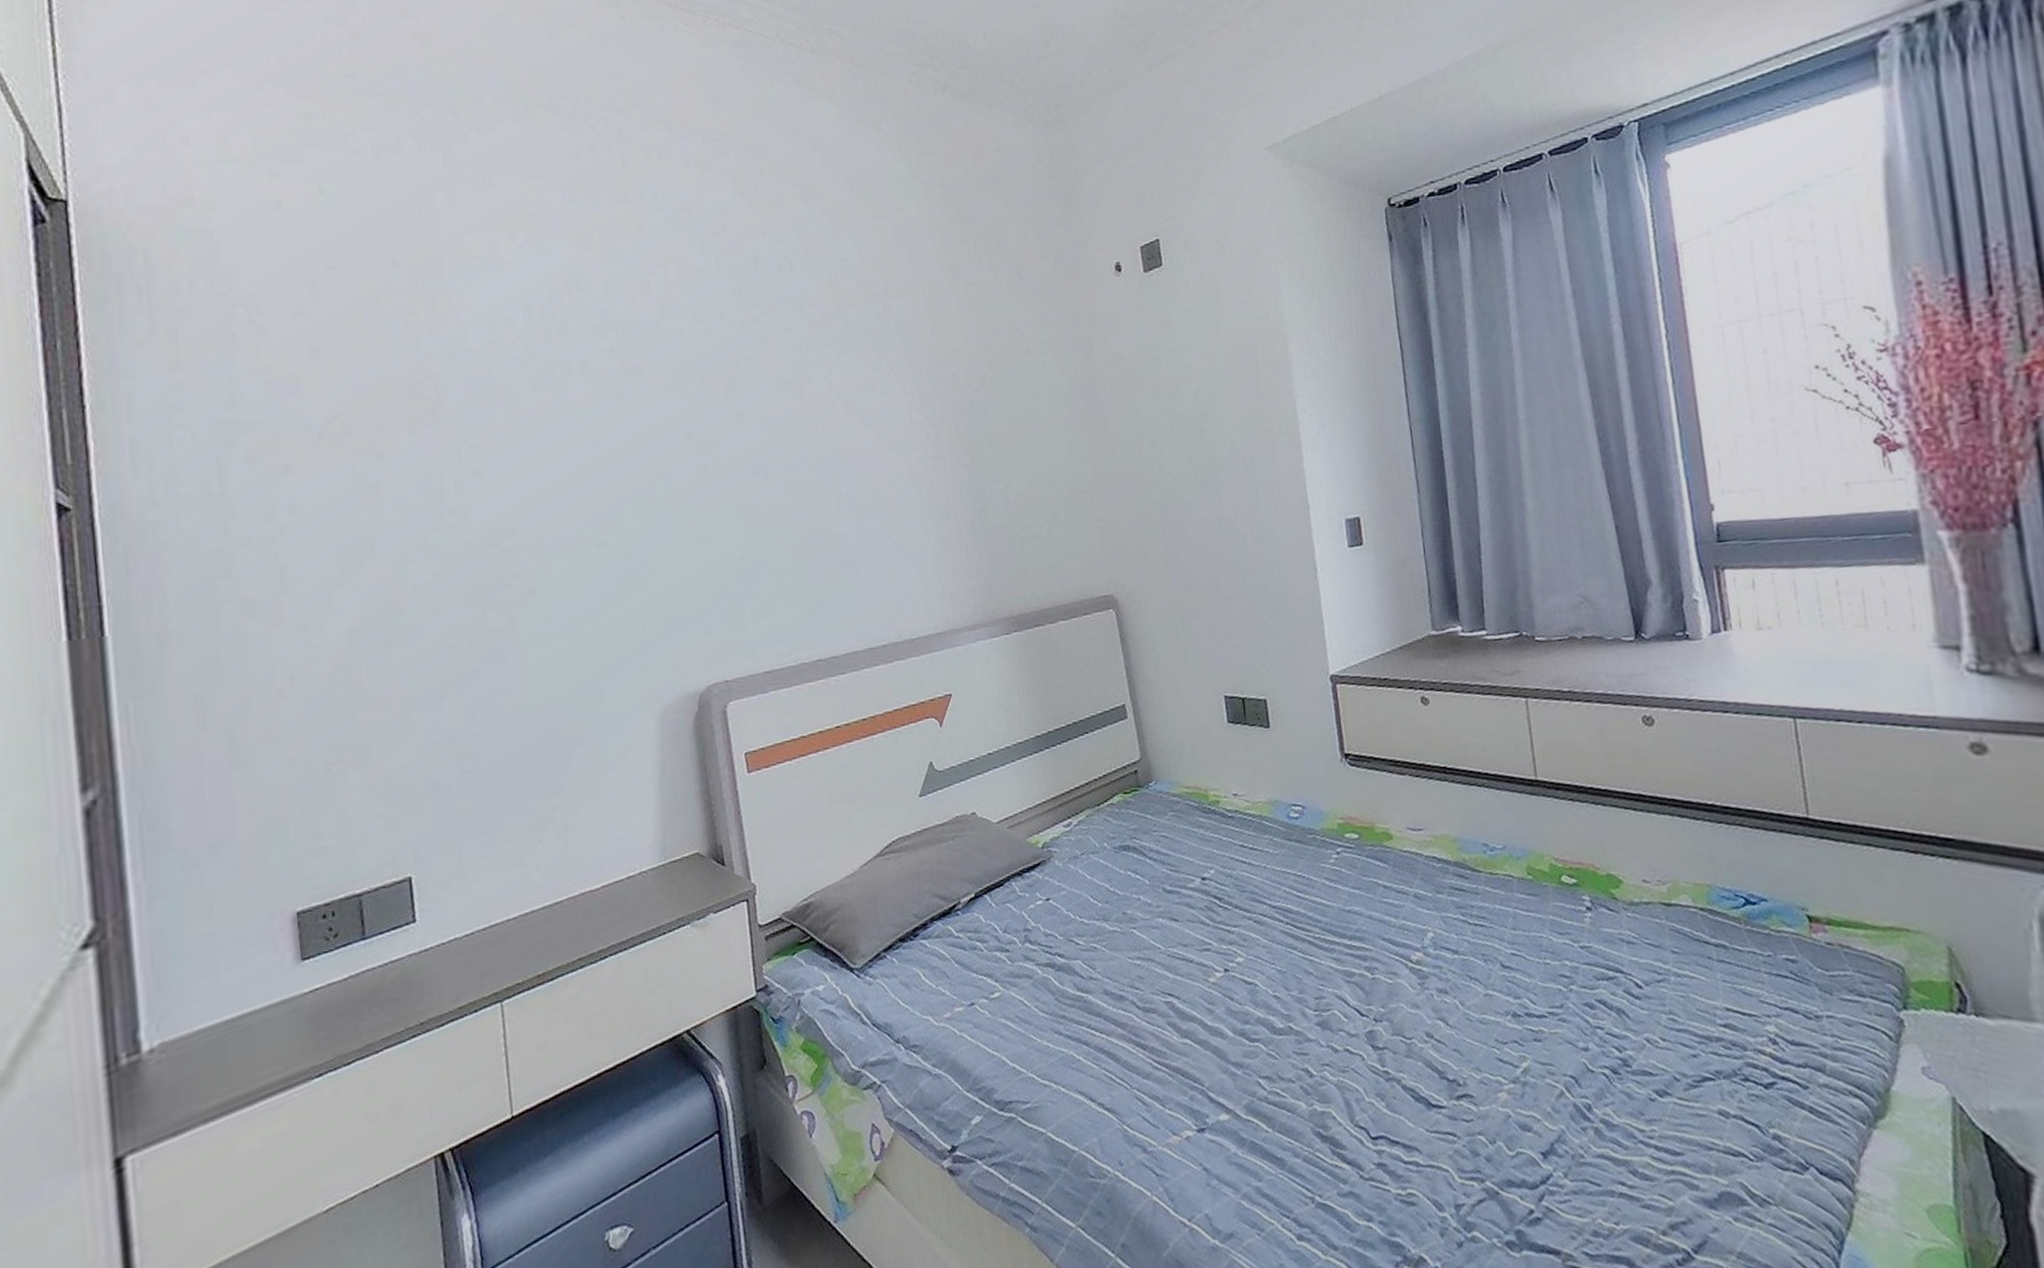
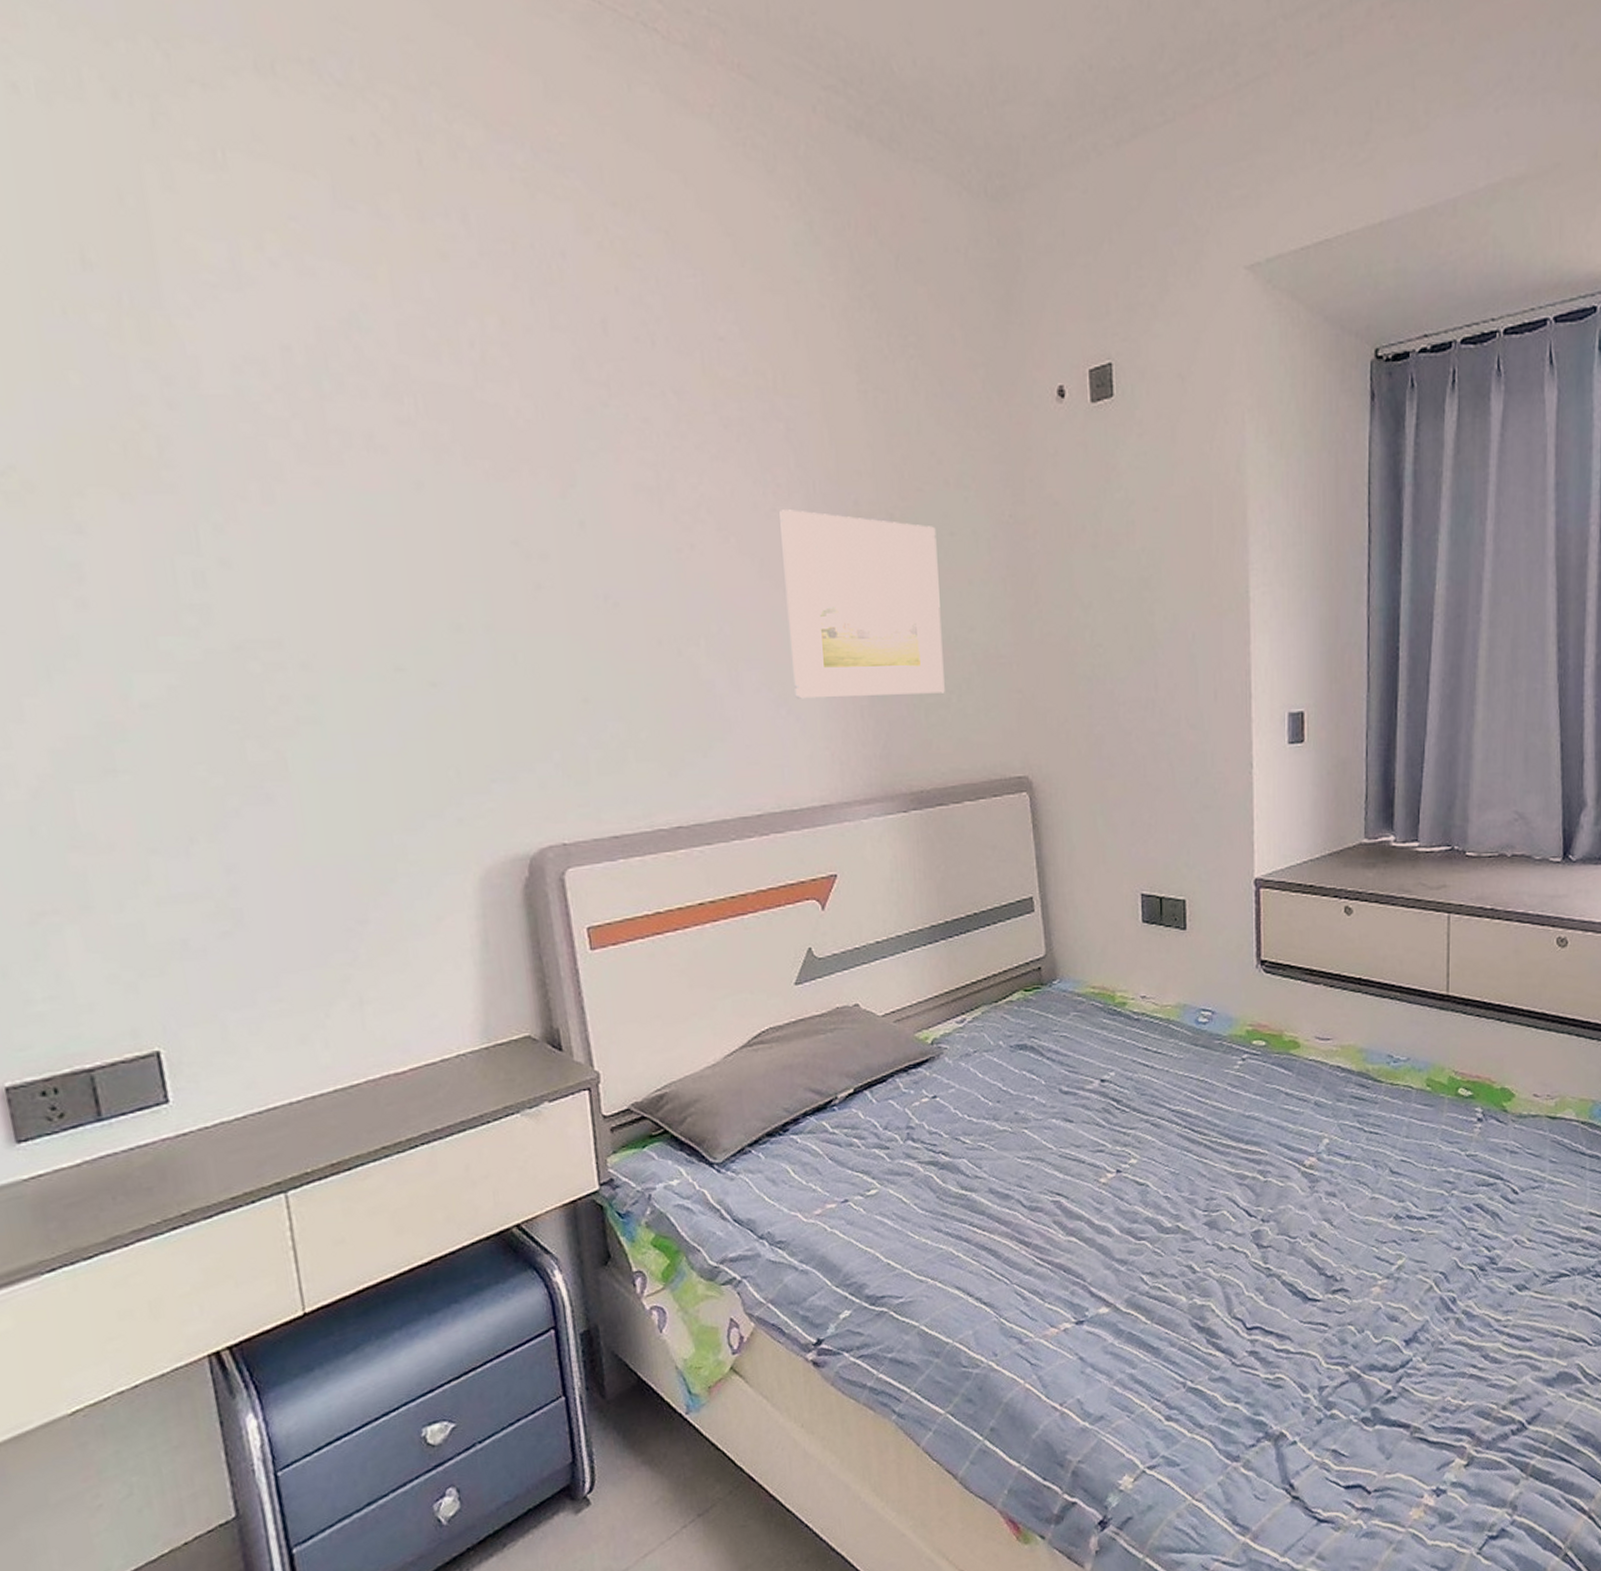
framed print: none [893,386,1036,543] -> present [779,509,945,699]

